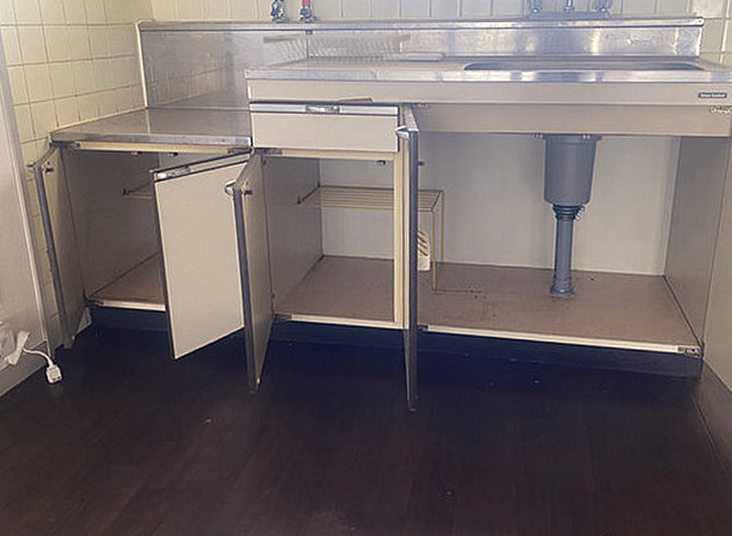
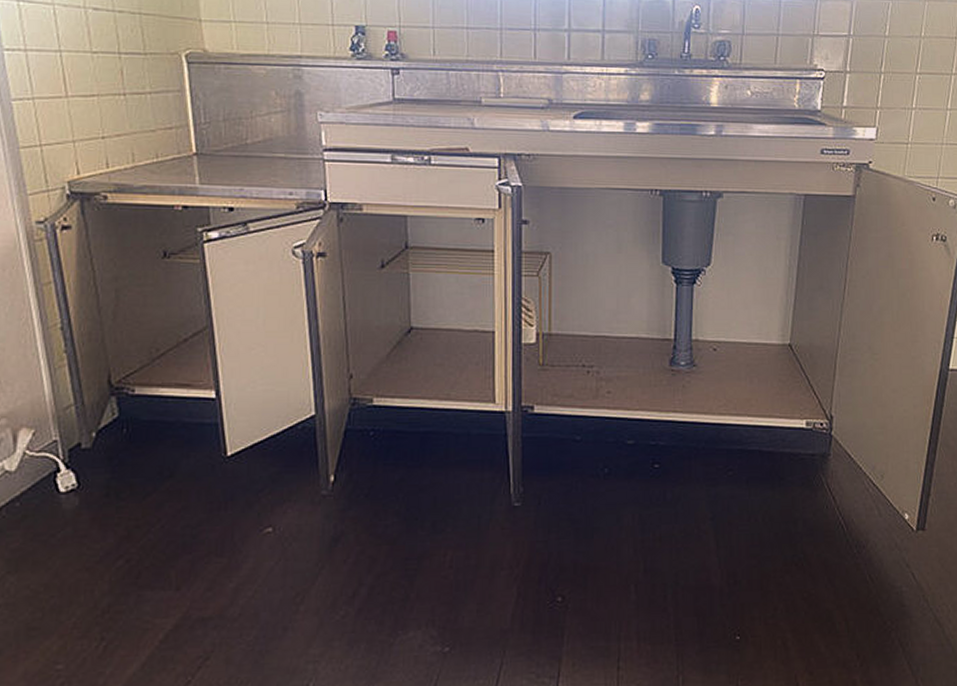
dish rack: present [262,33,411,66] -> none [339,72,513,112]

